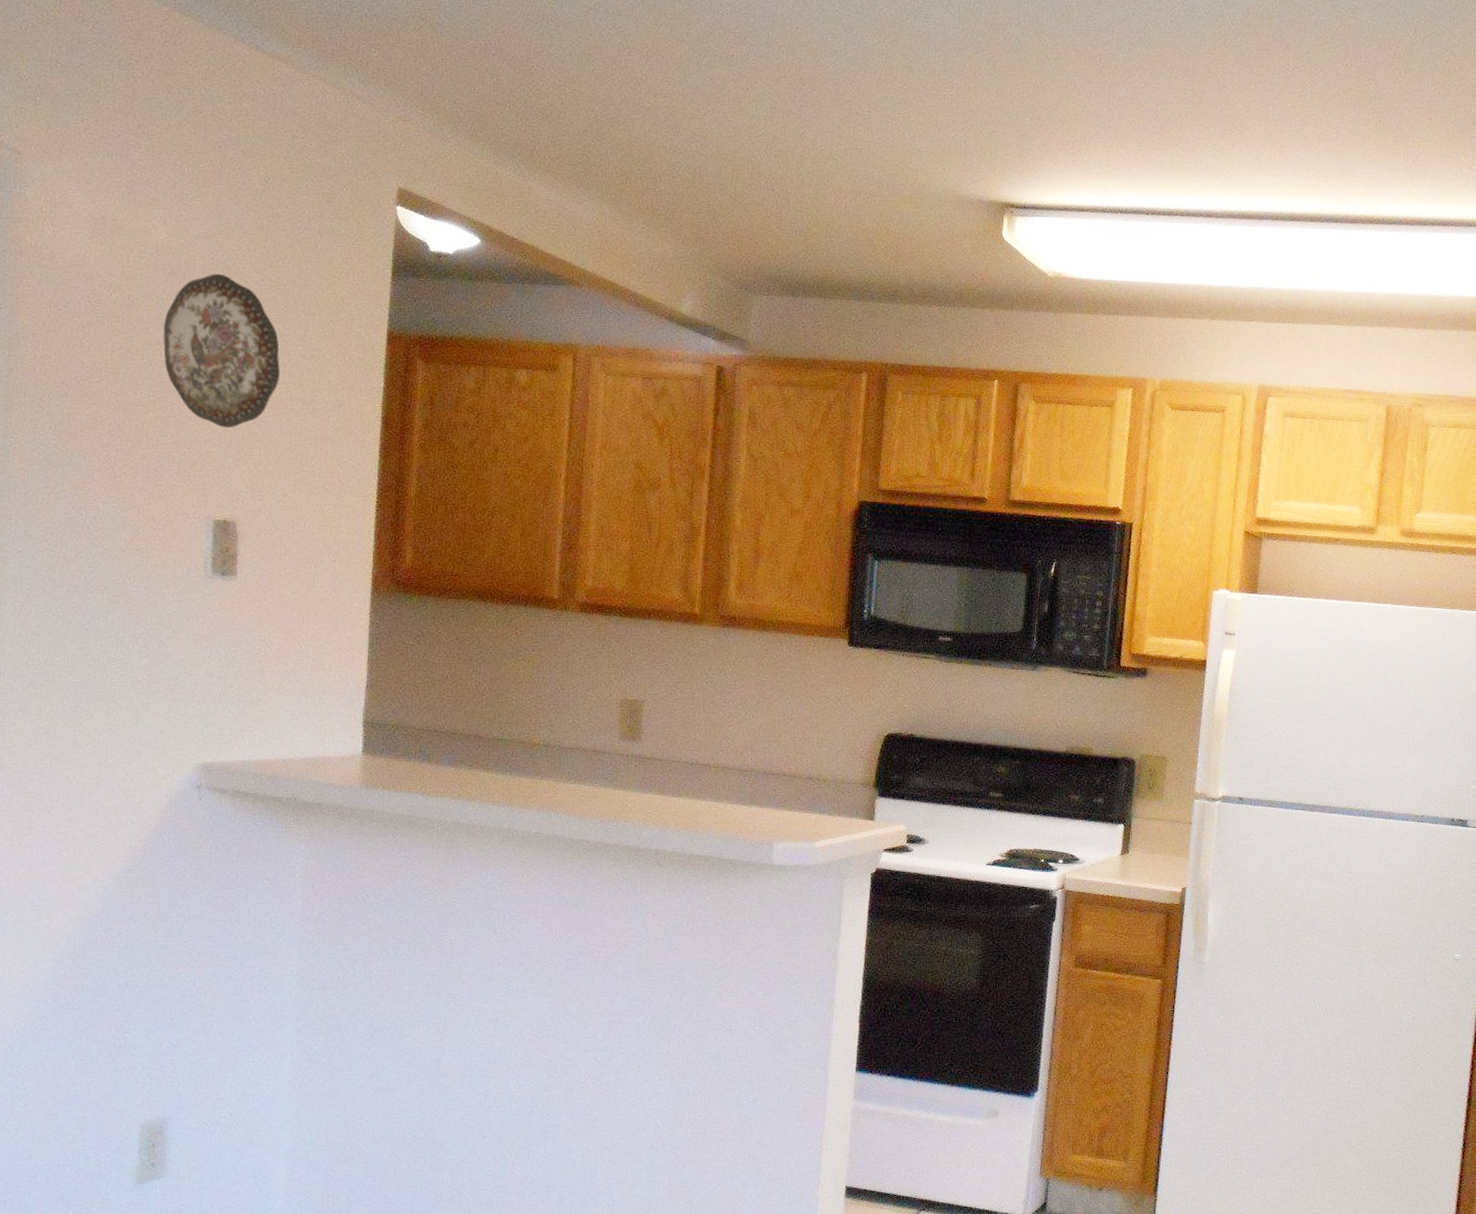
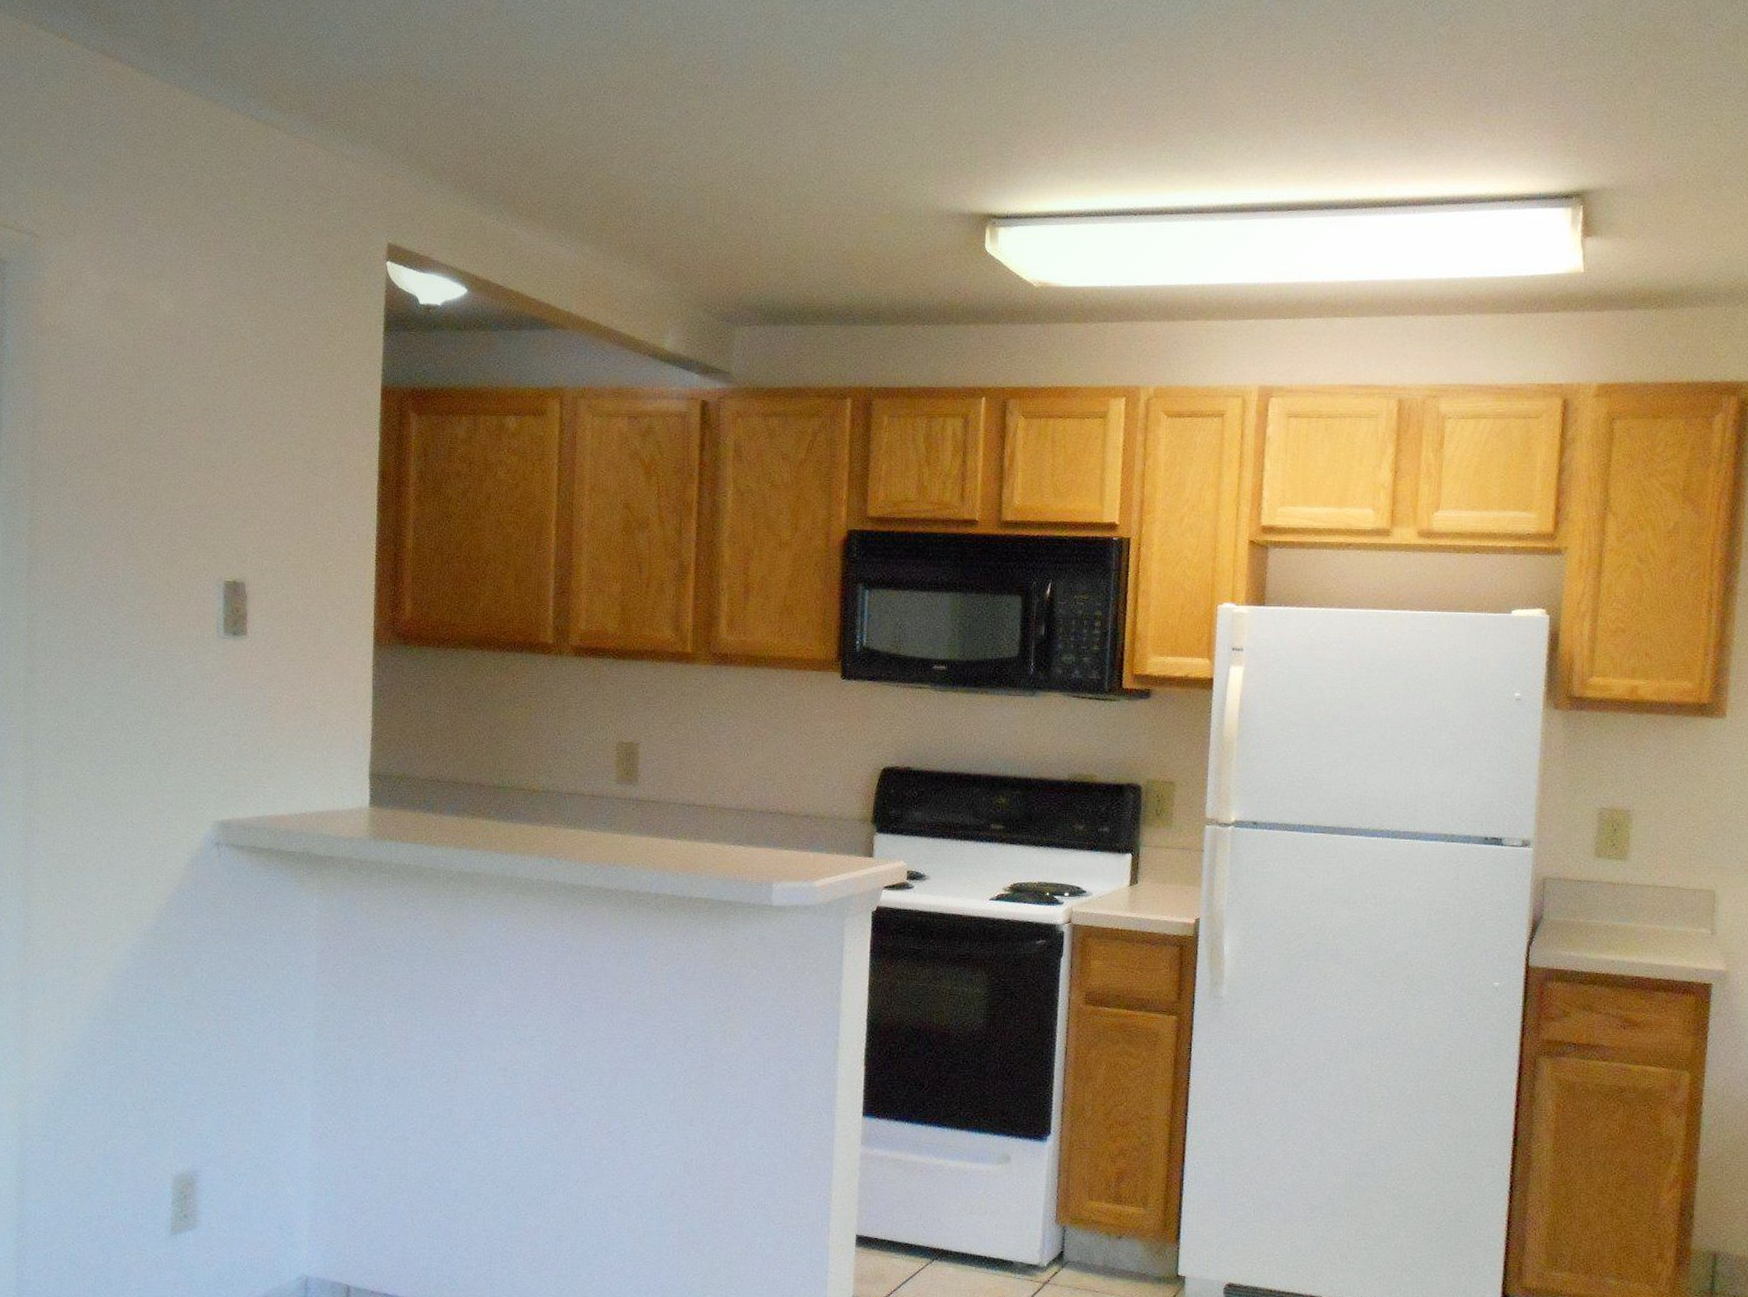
decorative plate: present [163,273,280,429] -> none [172,339,282,491]

